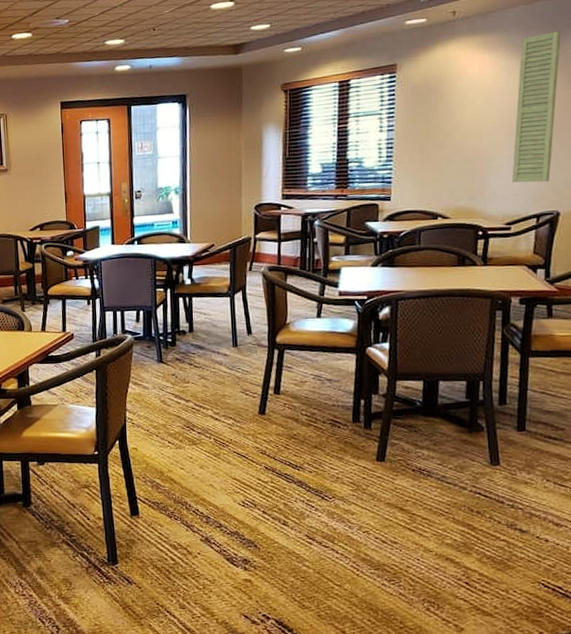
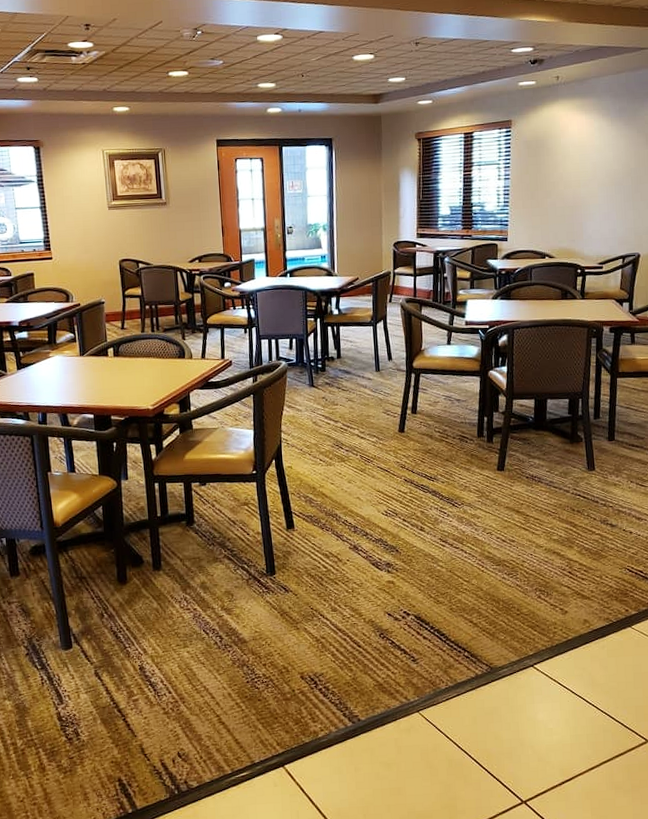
wall art: present [512,31,561,183] -> none [603,99,641,229]

